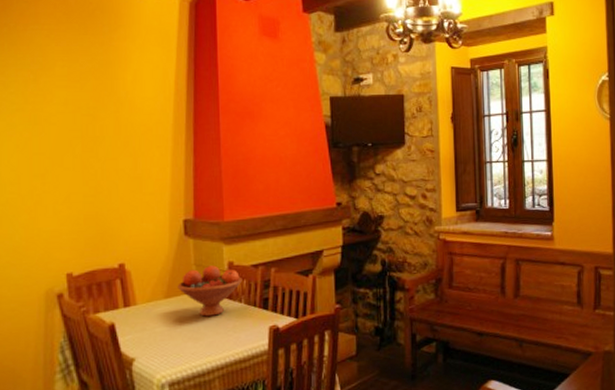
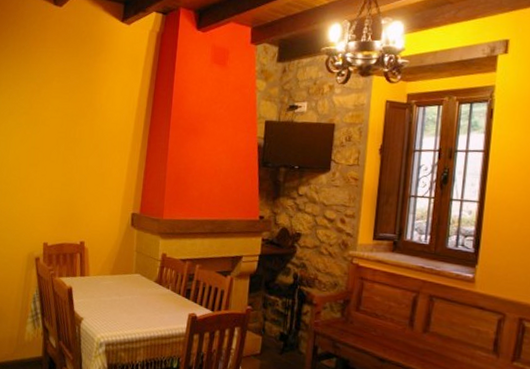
fruit bowl: present [177,265,243,317] -> none [121,254,172,297]

